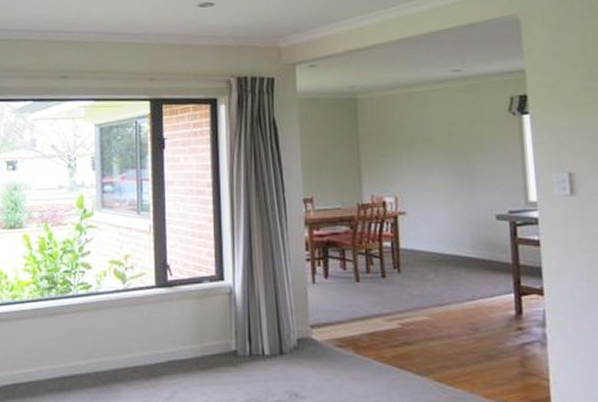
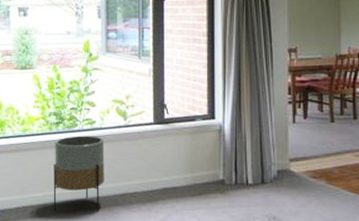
planter: none [46,302,102,389] -> present [53,135,105,211]

